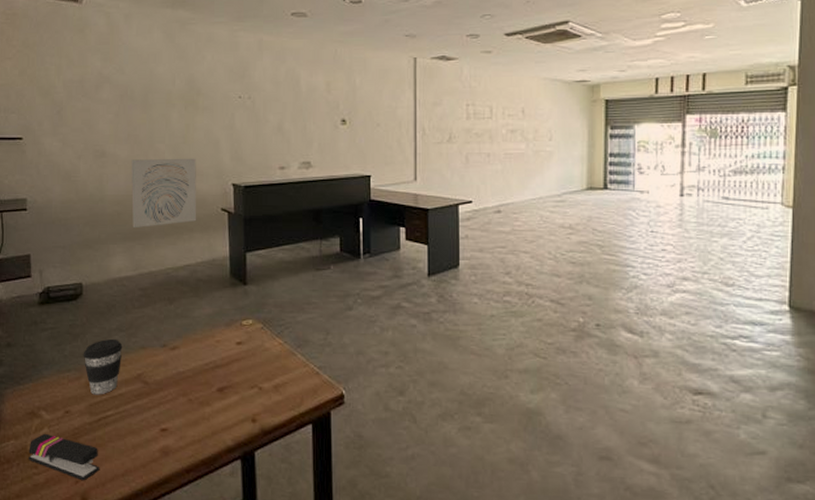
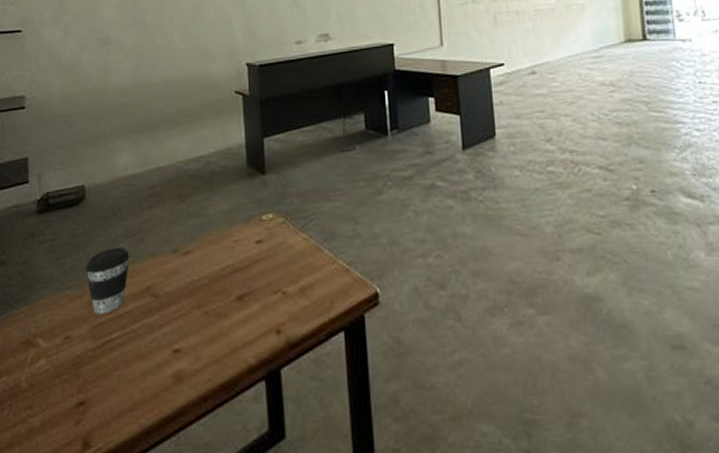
stapler: present [28,433,99,481] -> none [22,365,103,421]
wall art: present [131,158,197,227] -> none [138,38,209,119]

